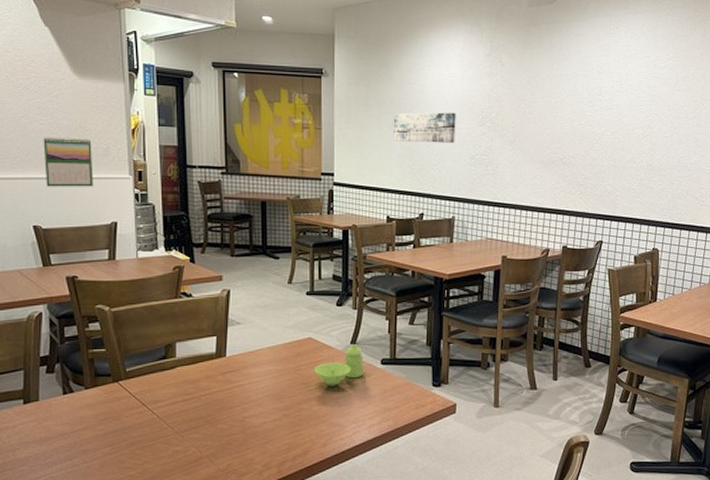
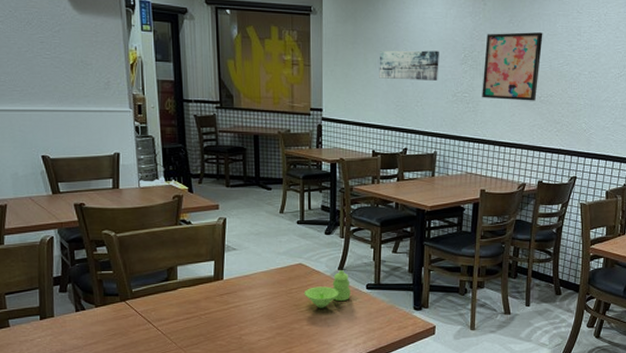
calendar: present [43,137,93,187] -> none [47,71,96,119]
wall art: none [501,93,563,163] -> present [482,32,543,101]

